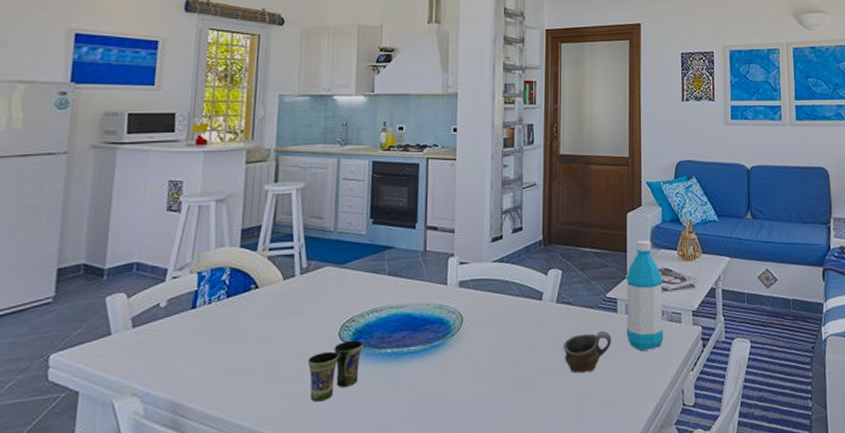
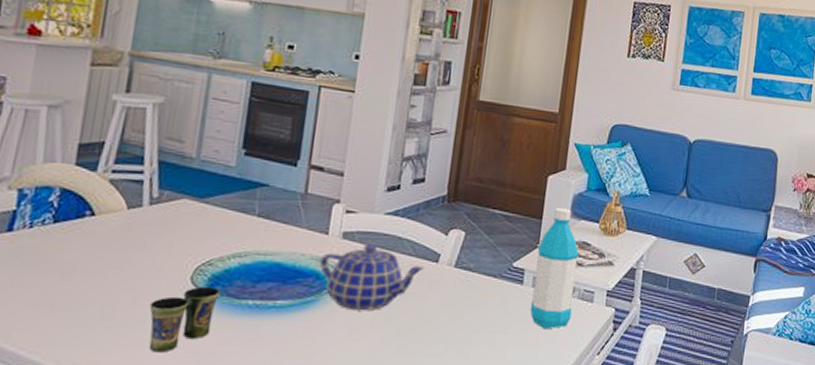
teapot: none [442,289,531,350] -> present [319,244,425,311]
cup: present [562,331,612,374] -> none [455,303,513,347]

